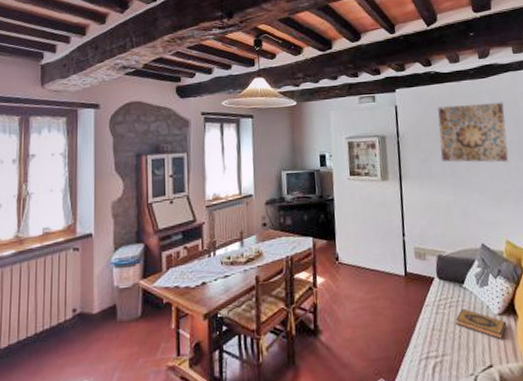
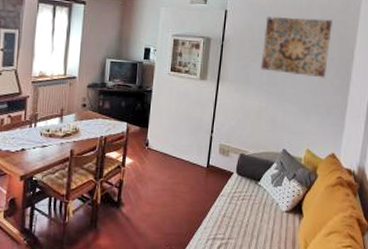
hardback book: present [455,308,507,340] -> none [245,202,292,233]

